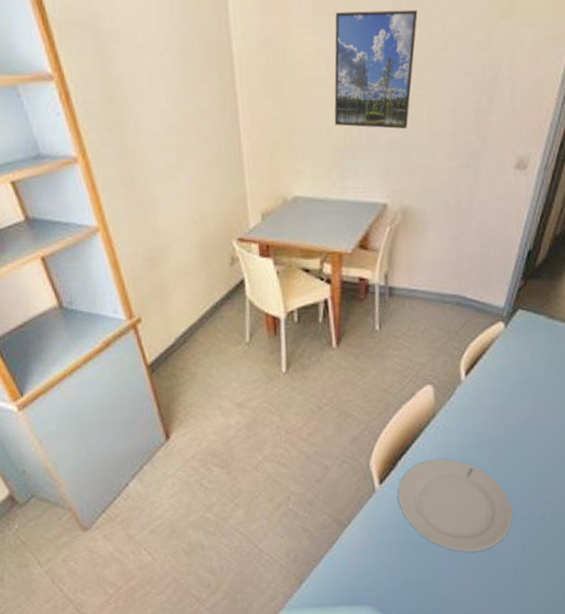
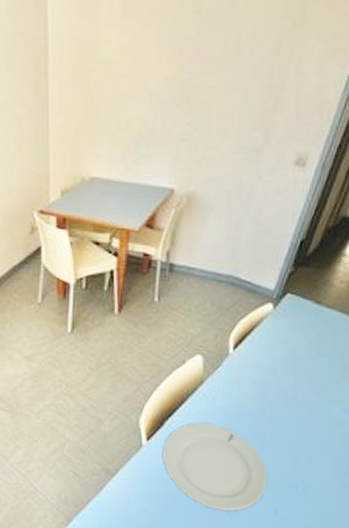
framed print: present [334,9,418,129] -> none [133,17,216,124]

